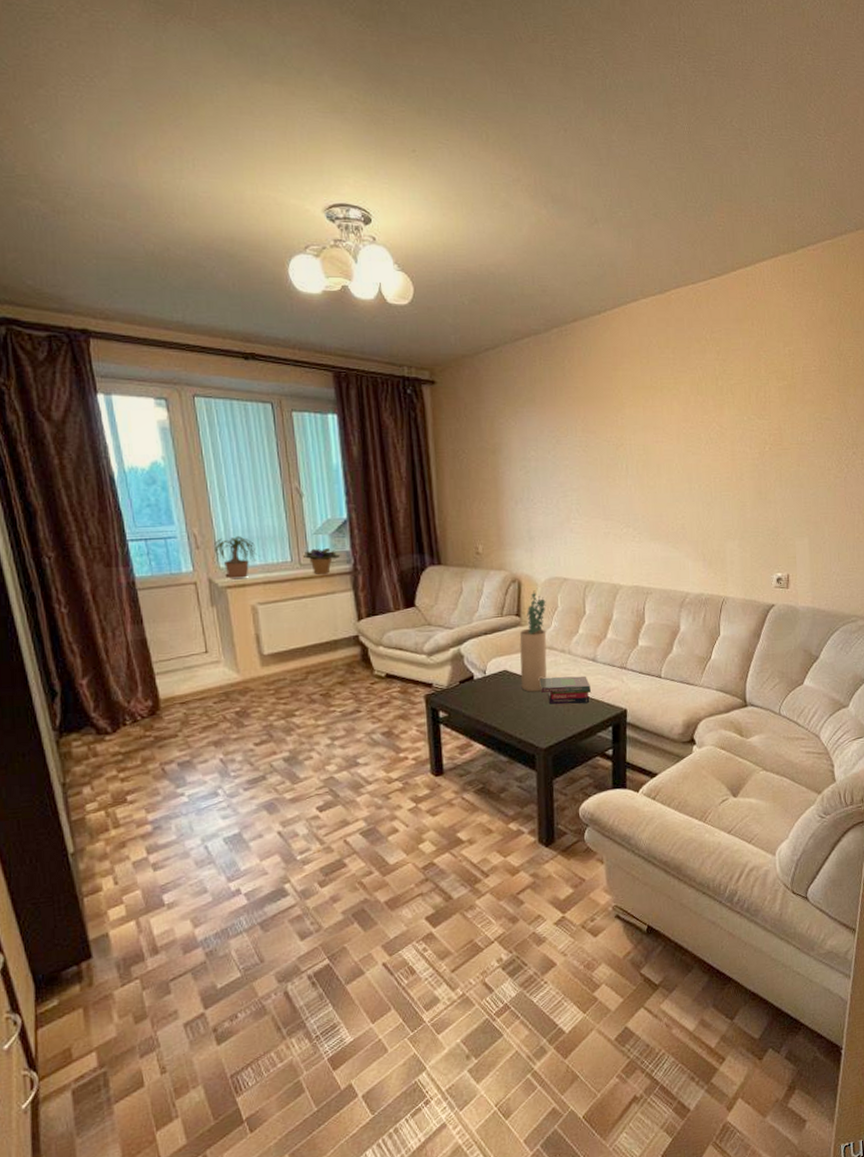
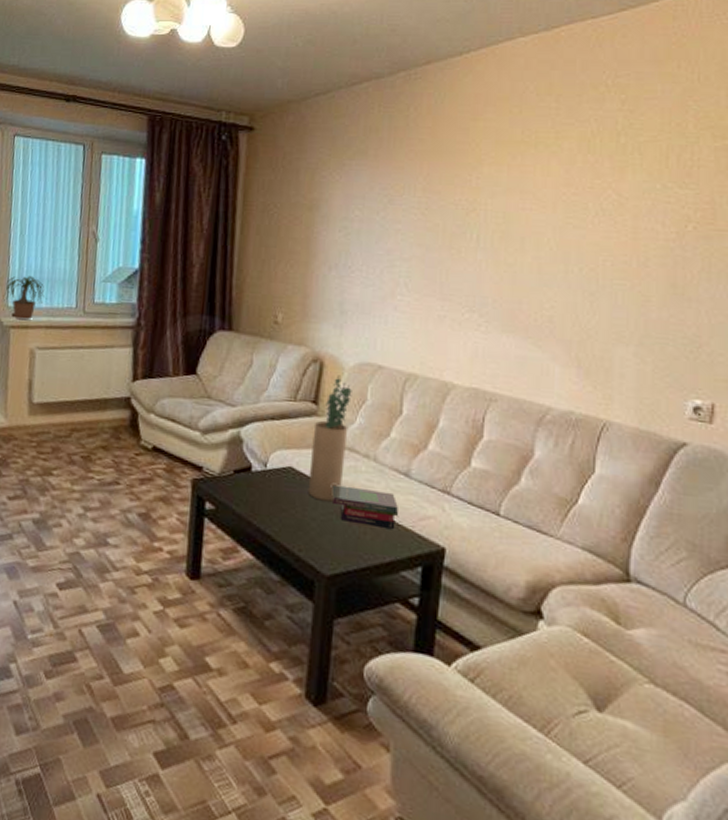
potted flower: present [302,547,341,574] -> none [87,297,126,326]

